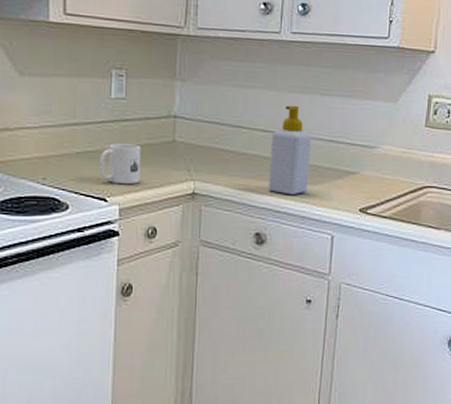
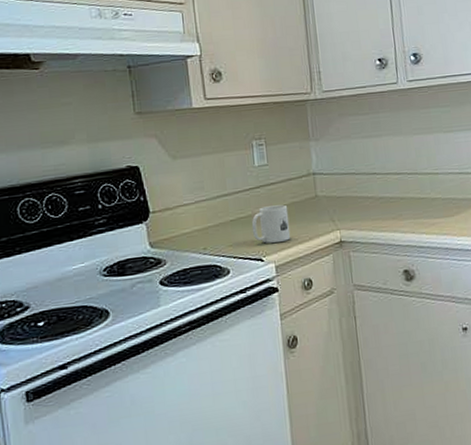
soap bottle: present [268,105,312,196] -> none [404,145,446,230]

